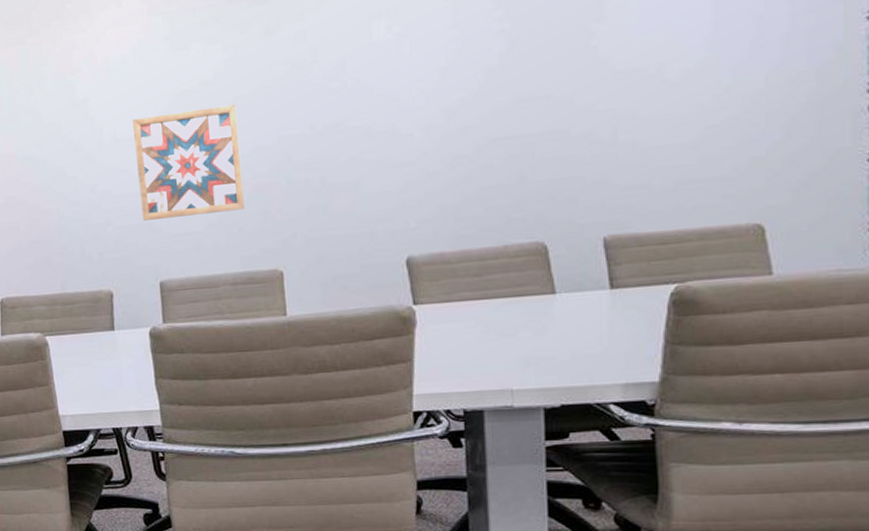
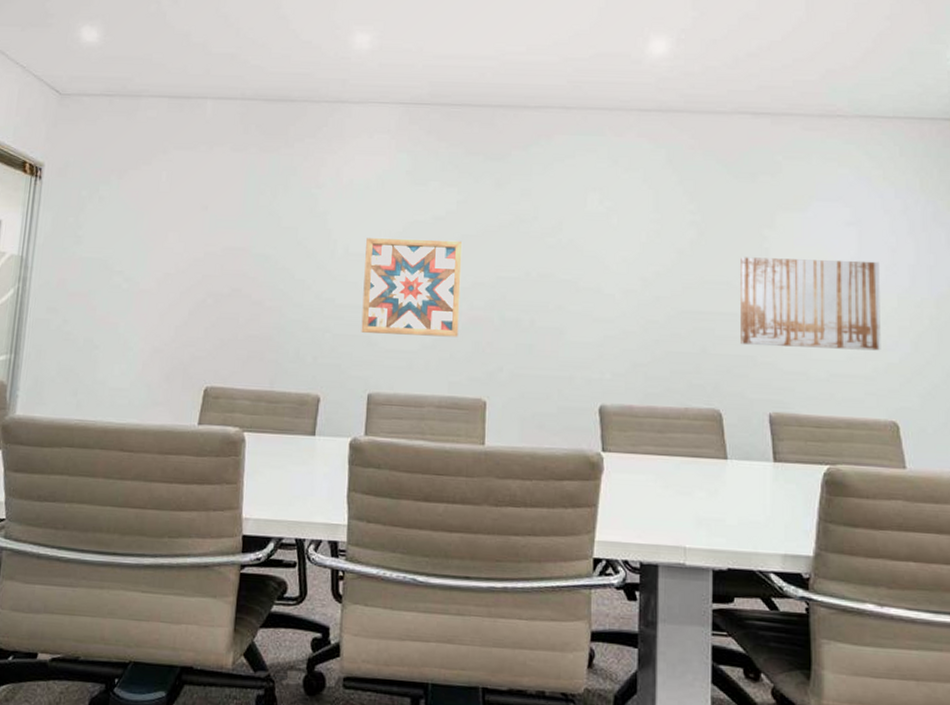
wall art: none [562,36,743,166] -> present [741,257,881,351]

